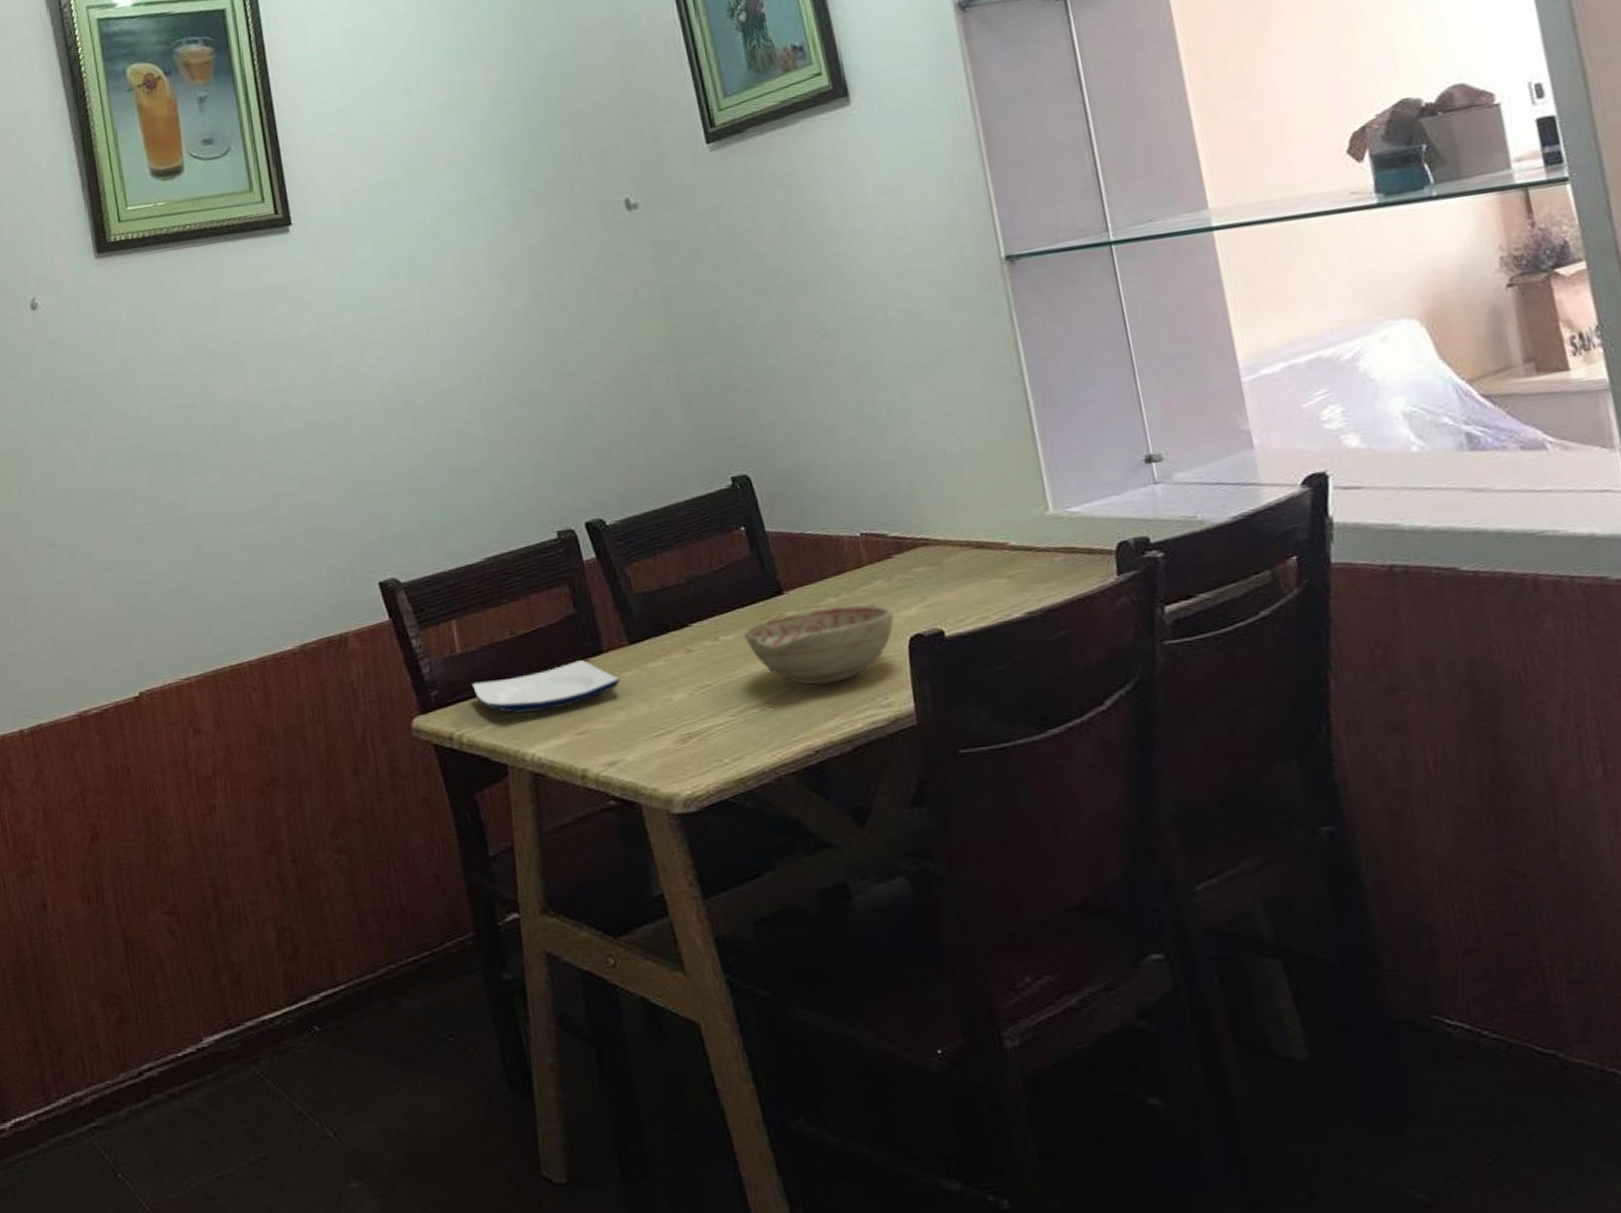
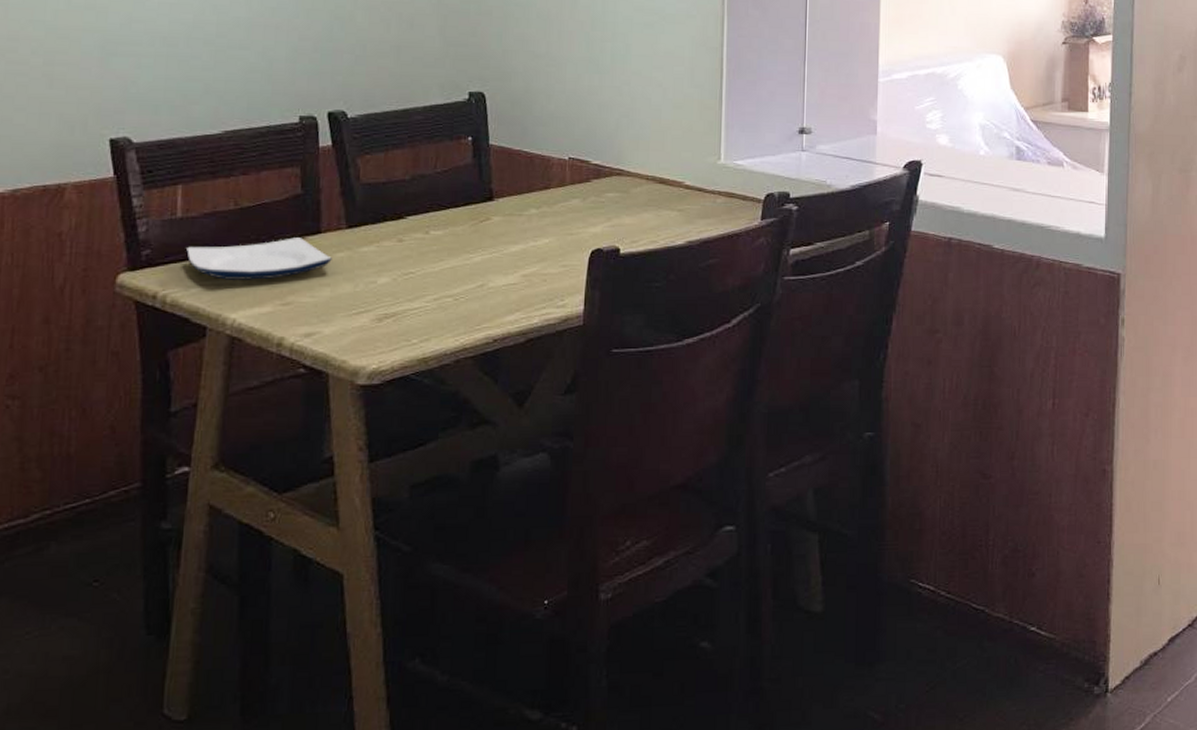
decorative bowl: present [744,602,894,686] -> none [452,217,582,283]

